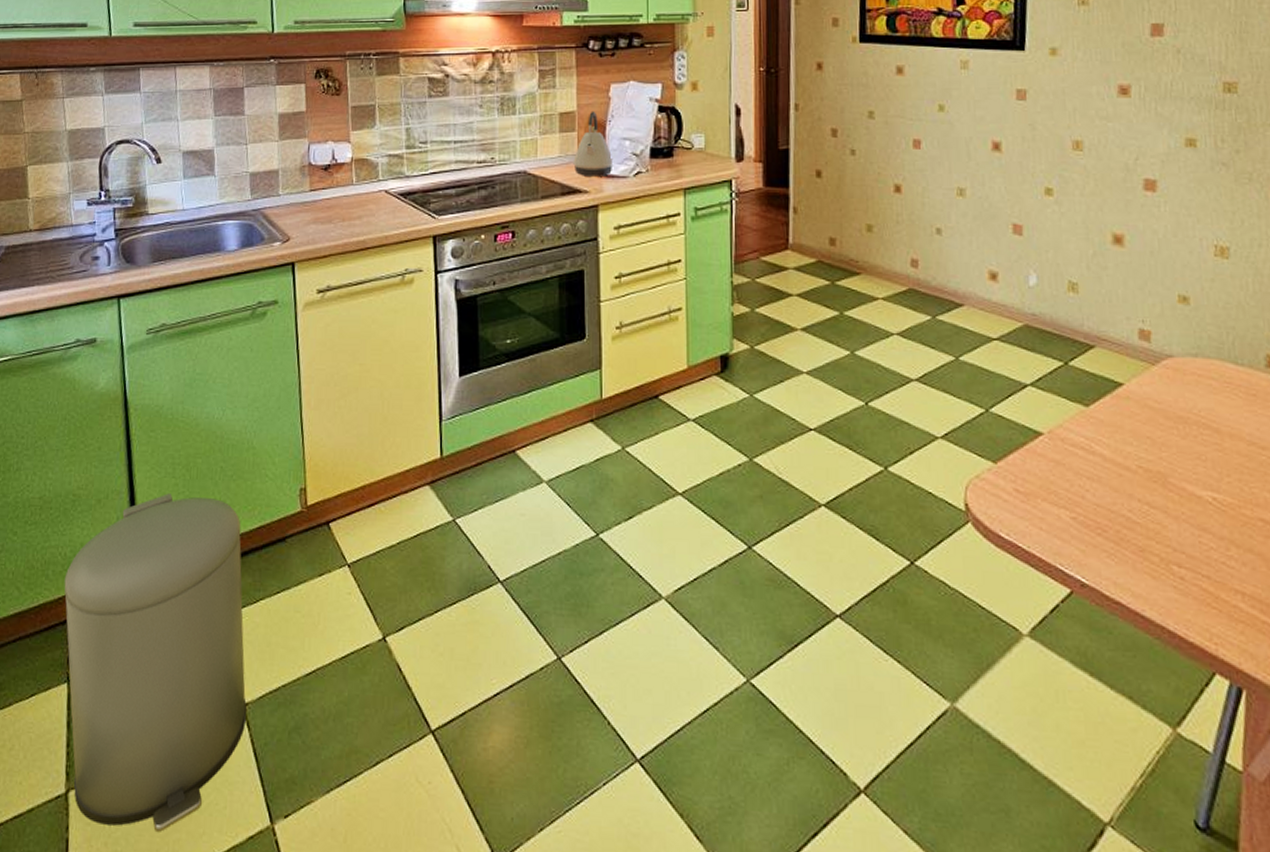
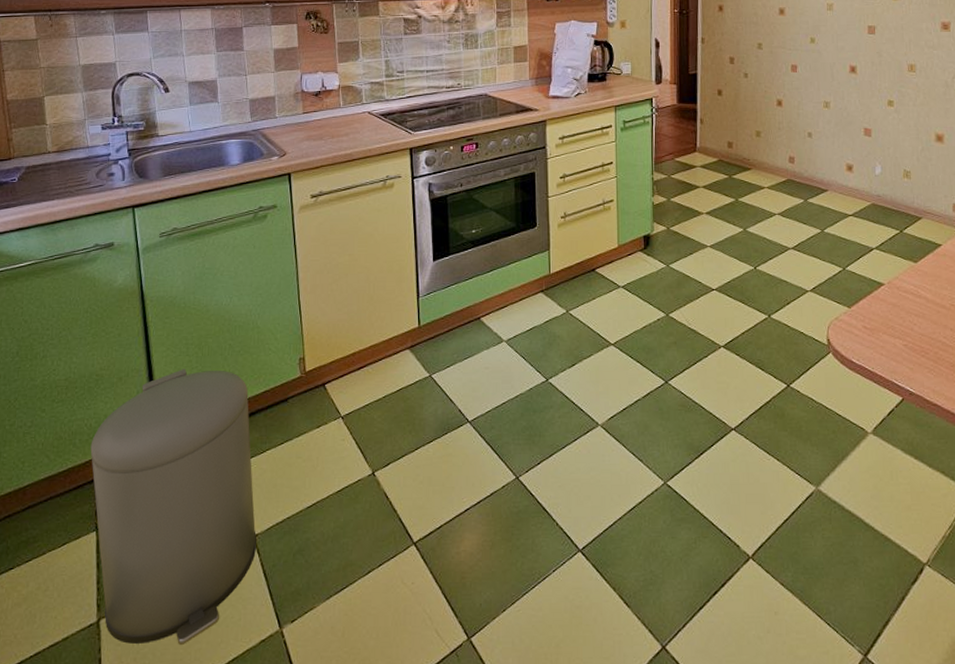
kettle: present [573,111,613,178] -> none [526,44,558,99]

